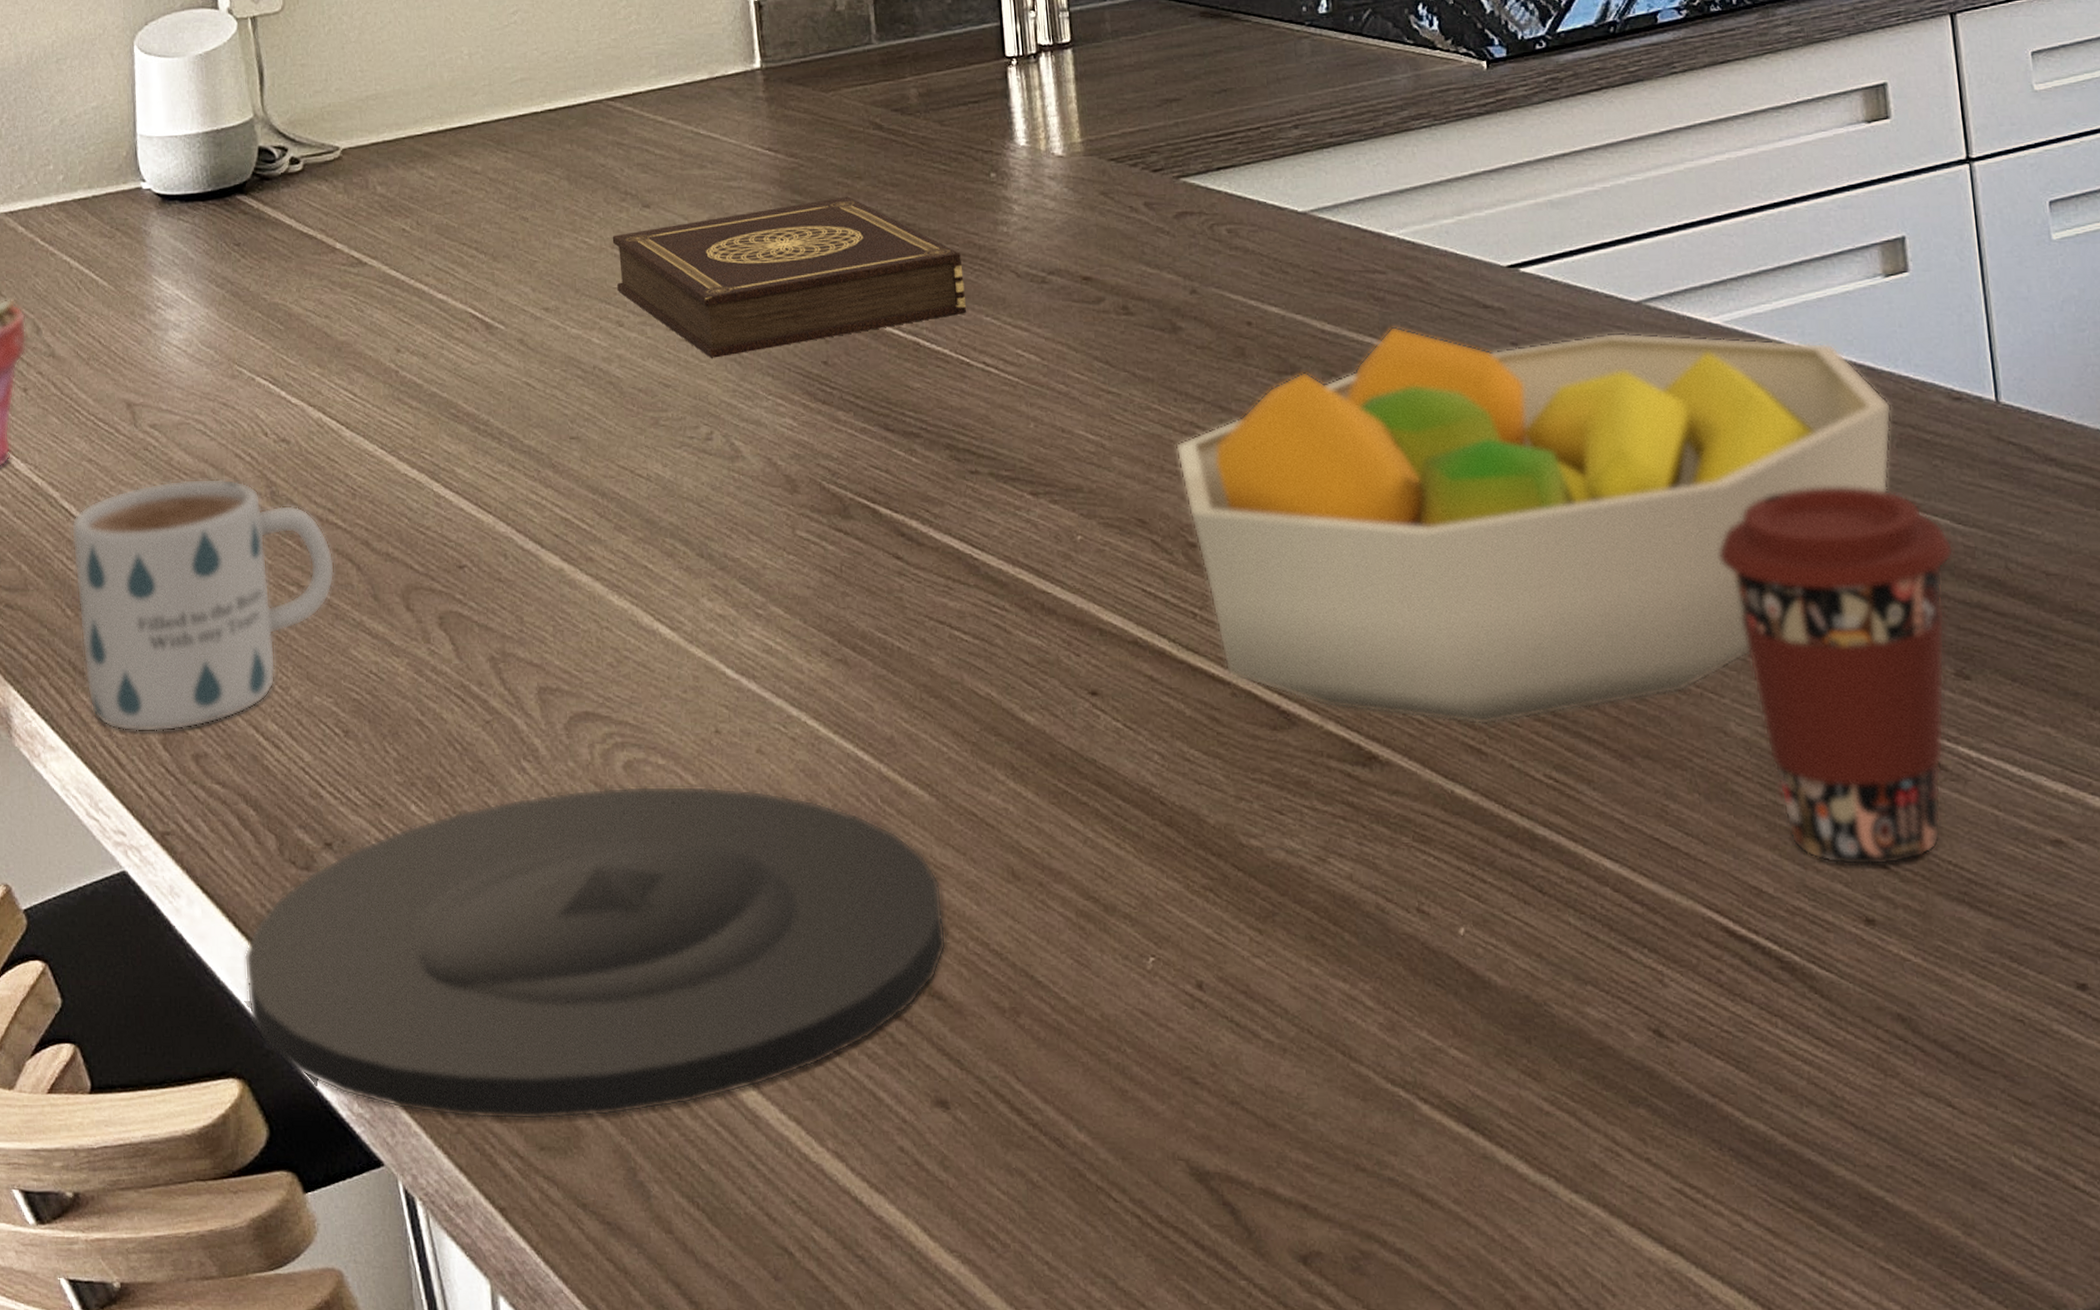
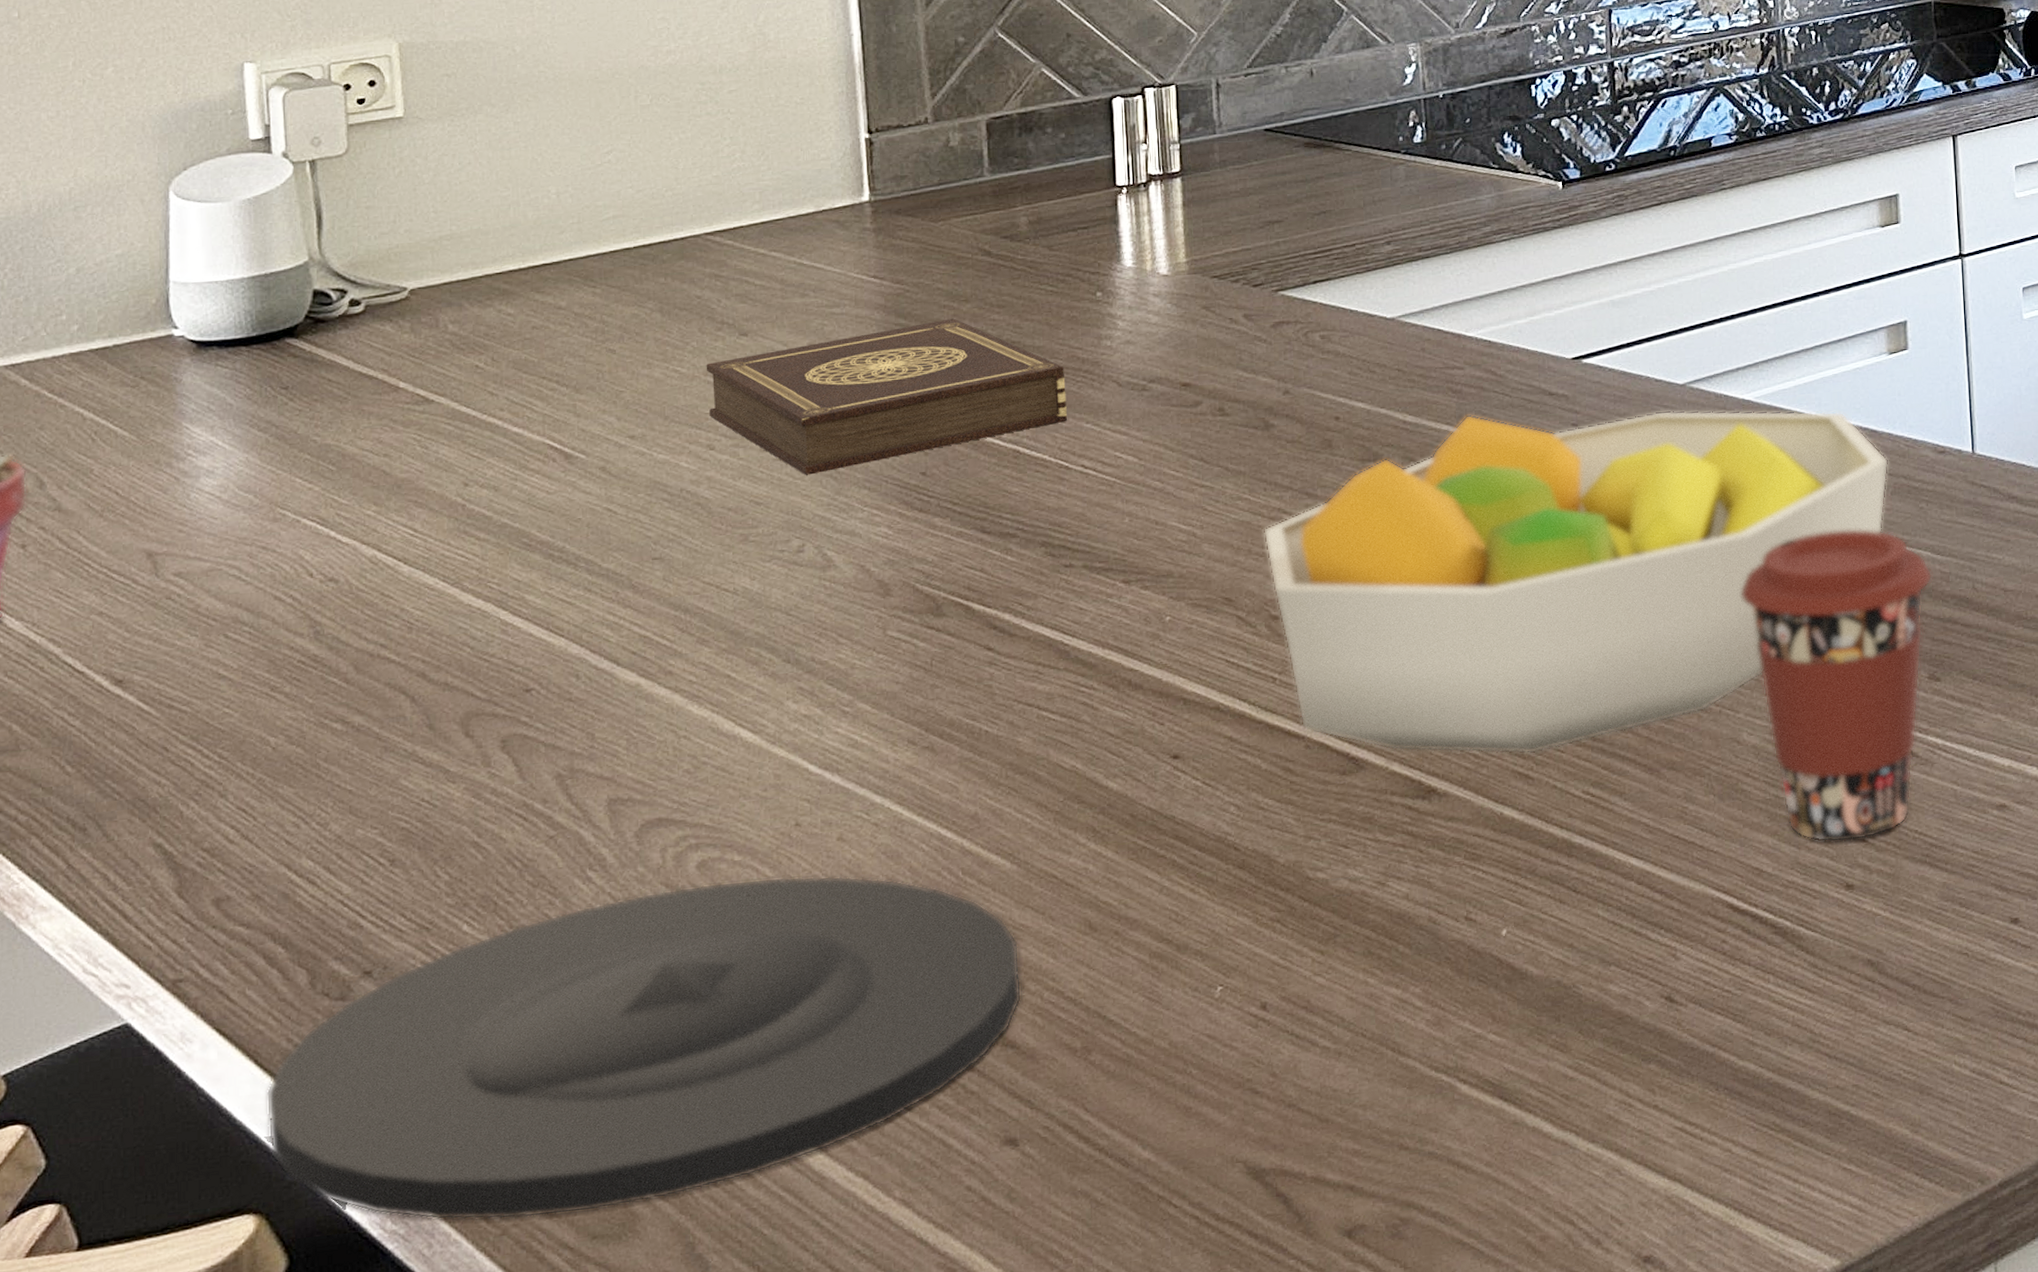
mug: present [71,478,335,732] -> none [75,622,386,883]

